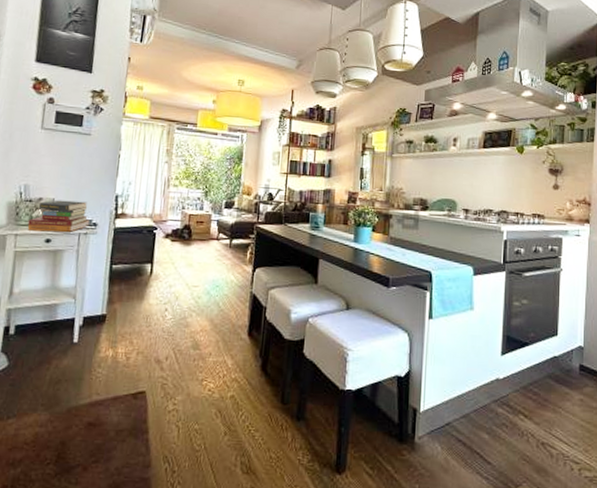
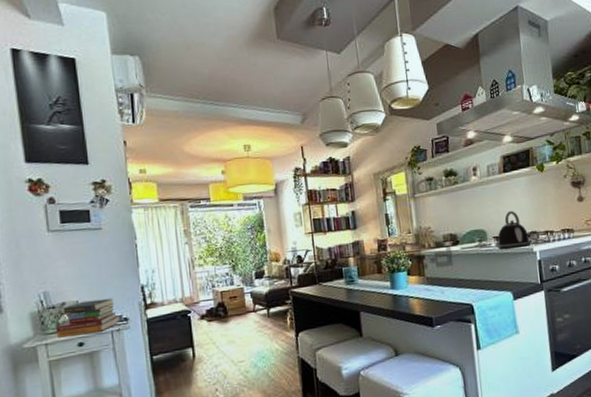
kettle: none [465,187,499,225] -> present [497,211,531,250]

